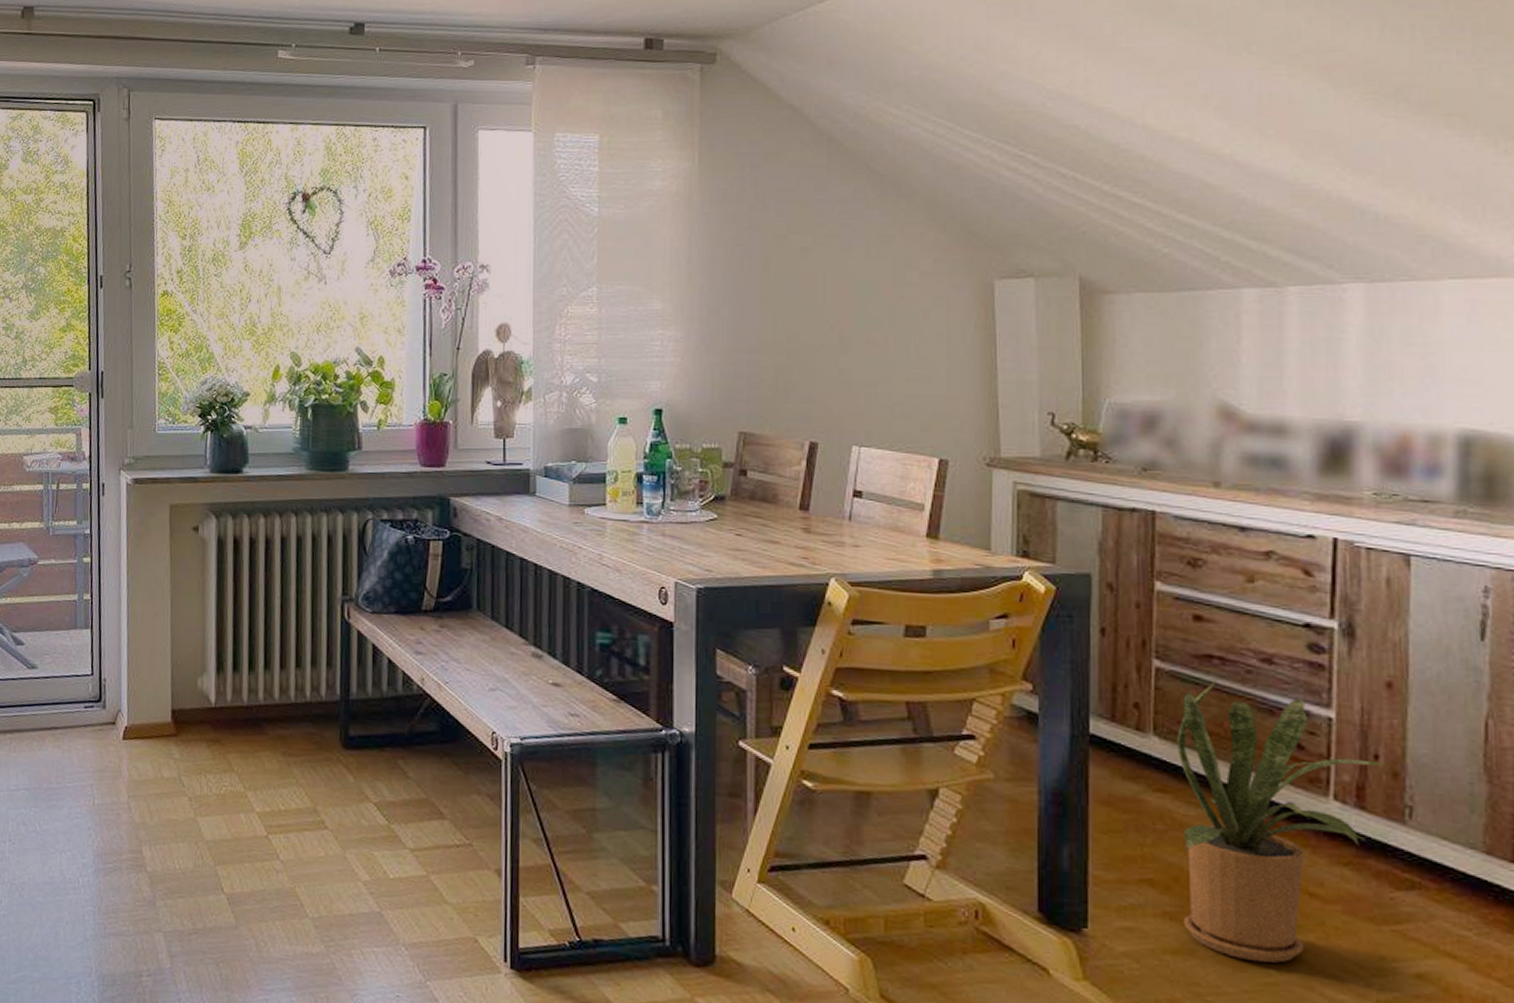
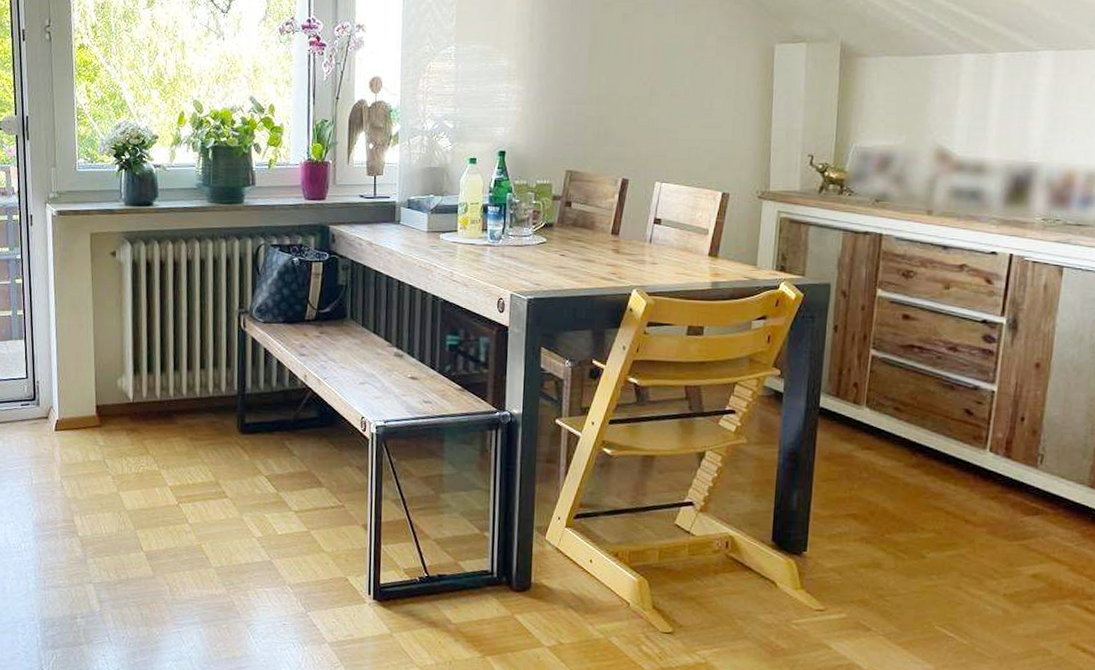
house plant: present [1177,678,1383,964] -> none [874,363,1027,572]

